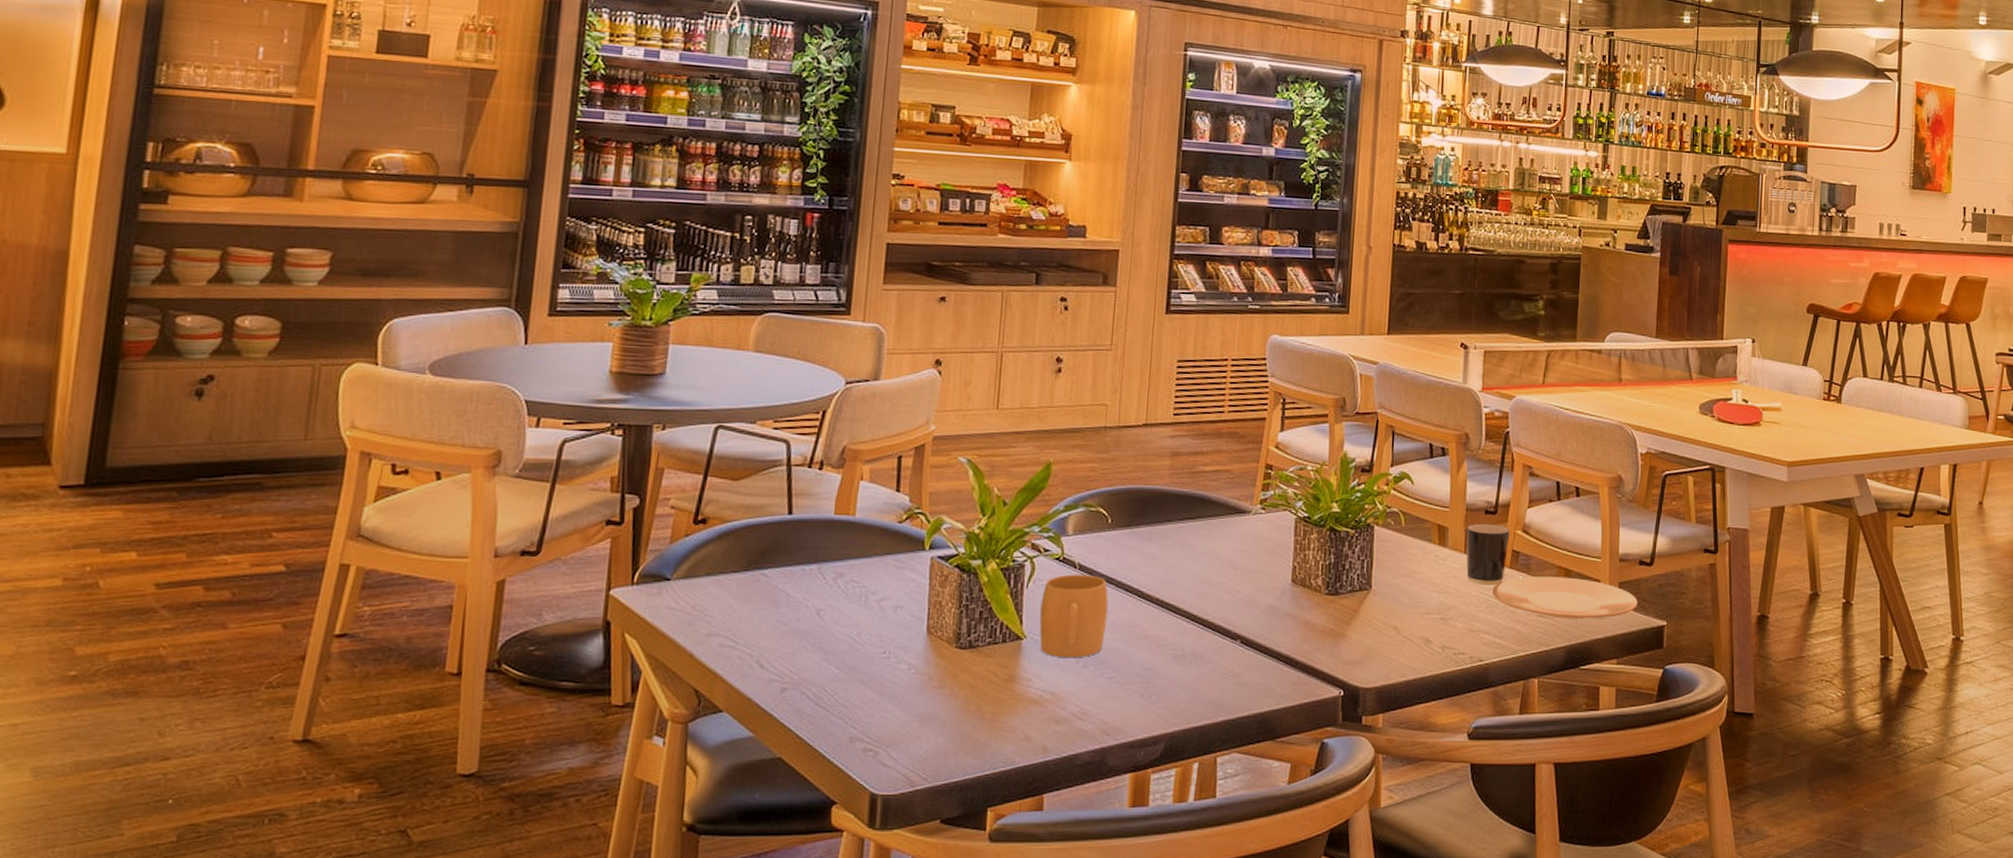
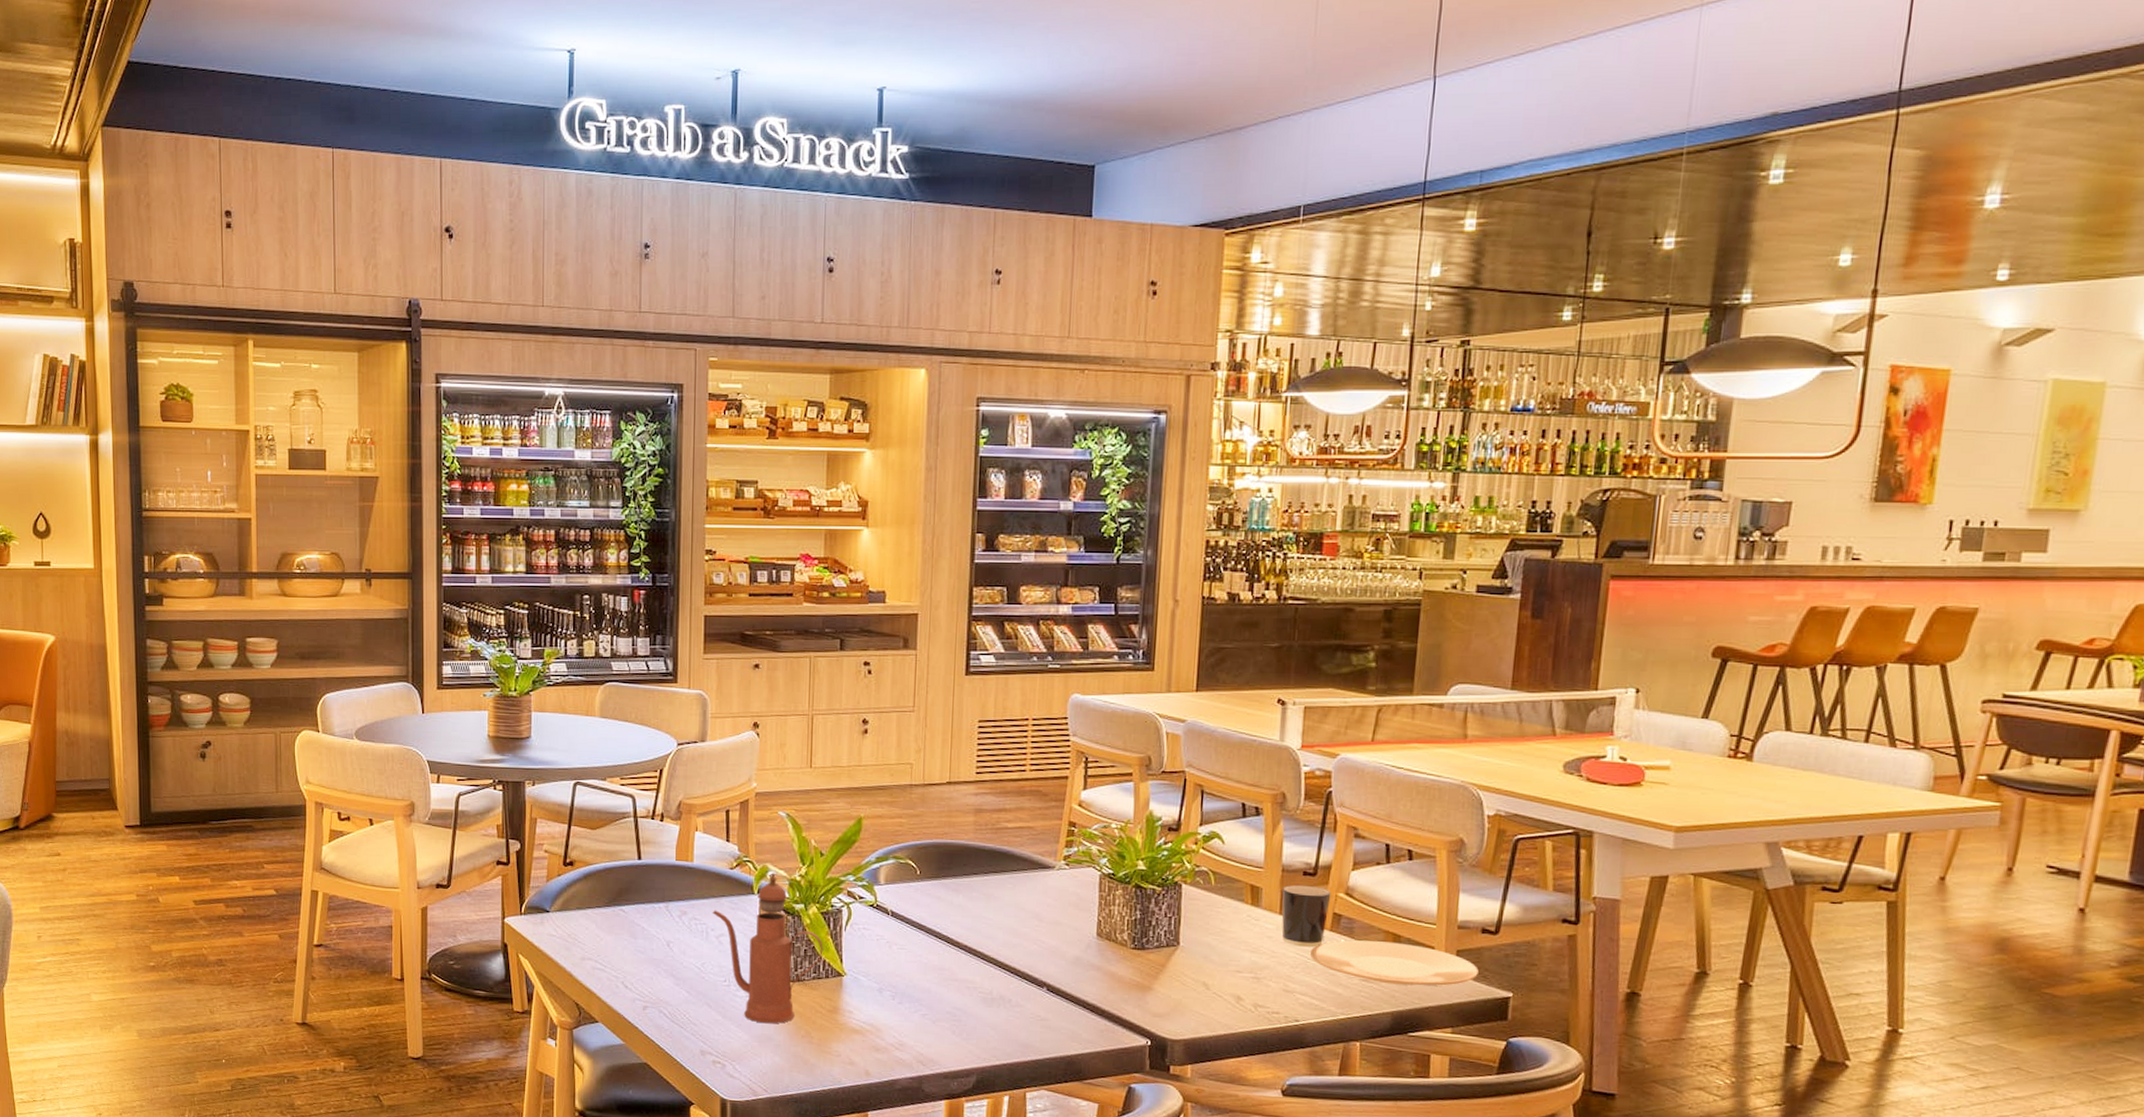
coffeepot: none [874,526,1002,700] -> present [712,873,823,1024]
mug: present [1039,574,1109,658] -> none [857,920,920,995]

